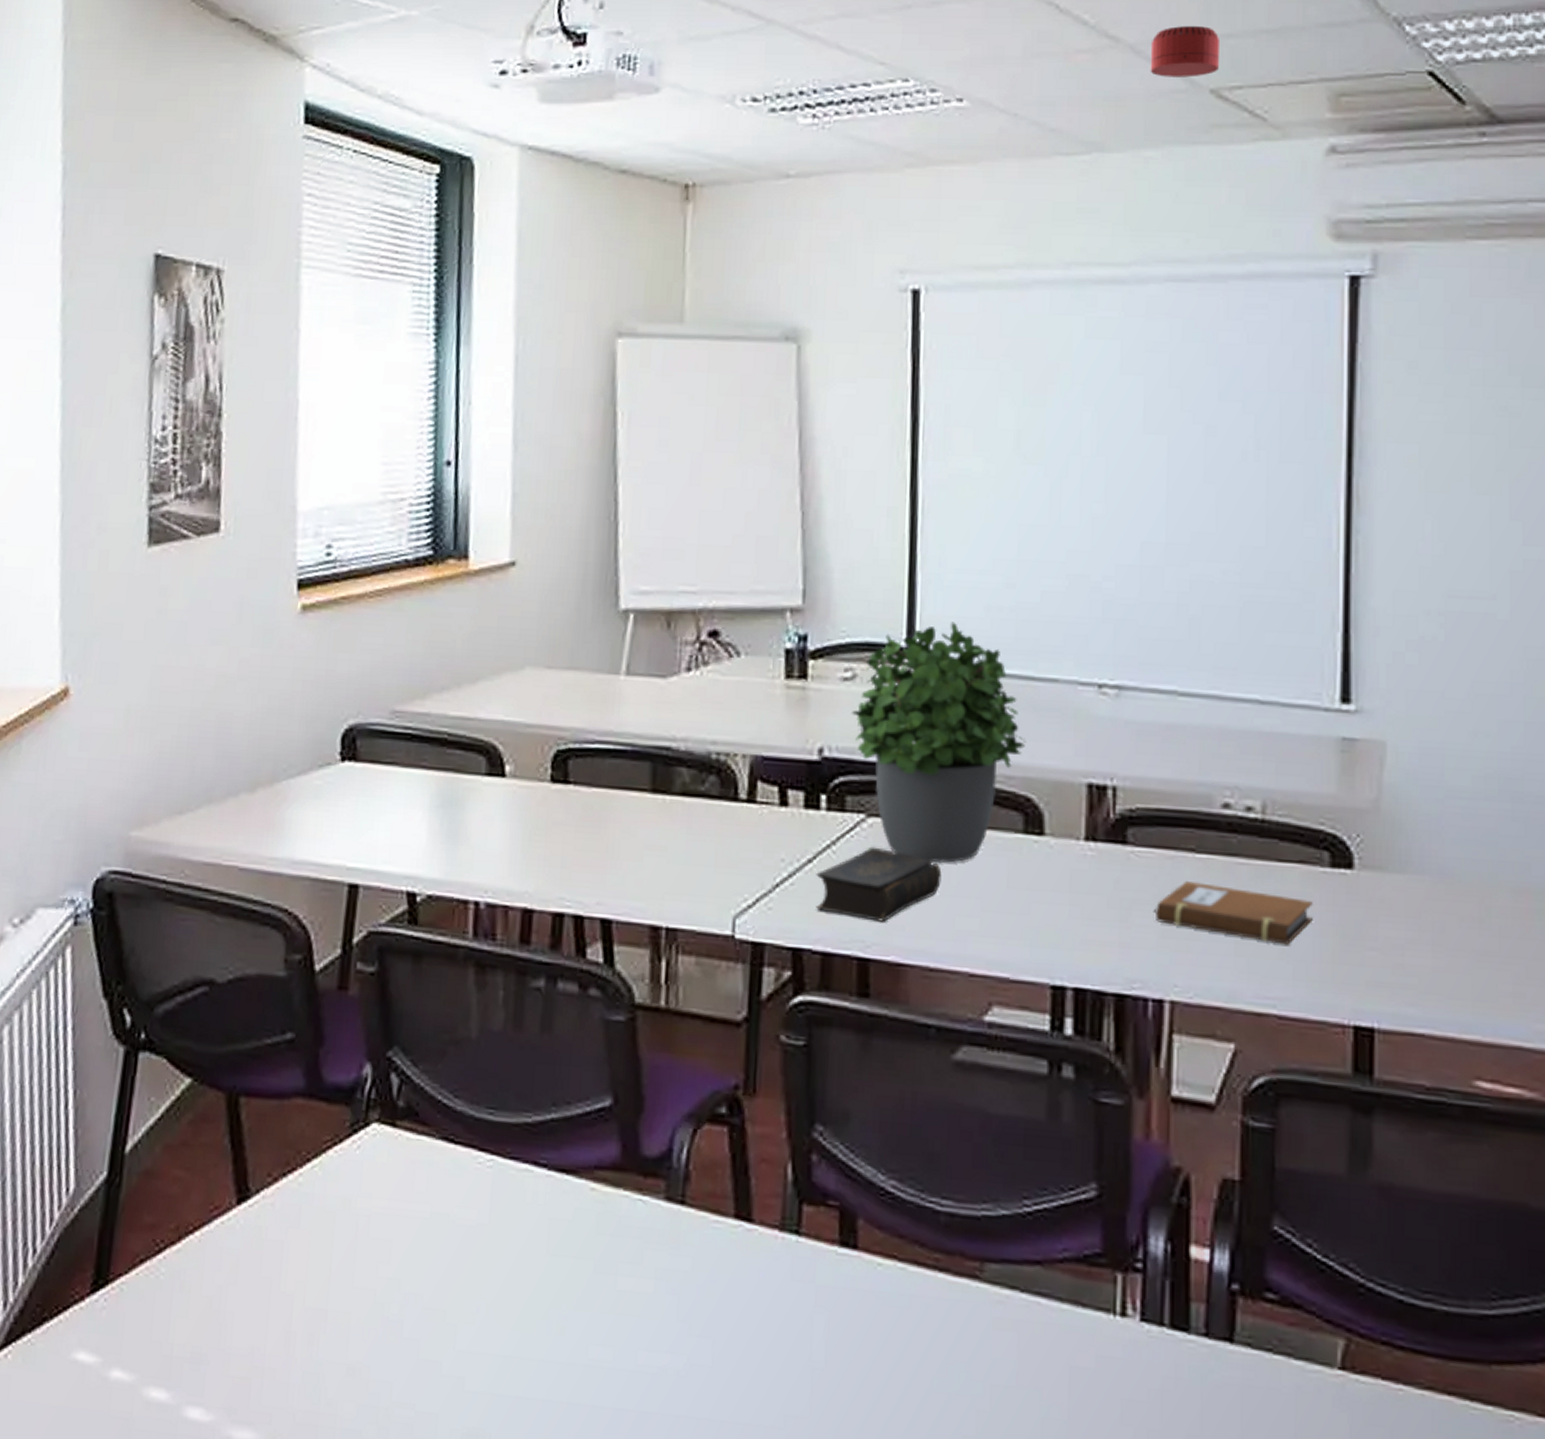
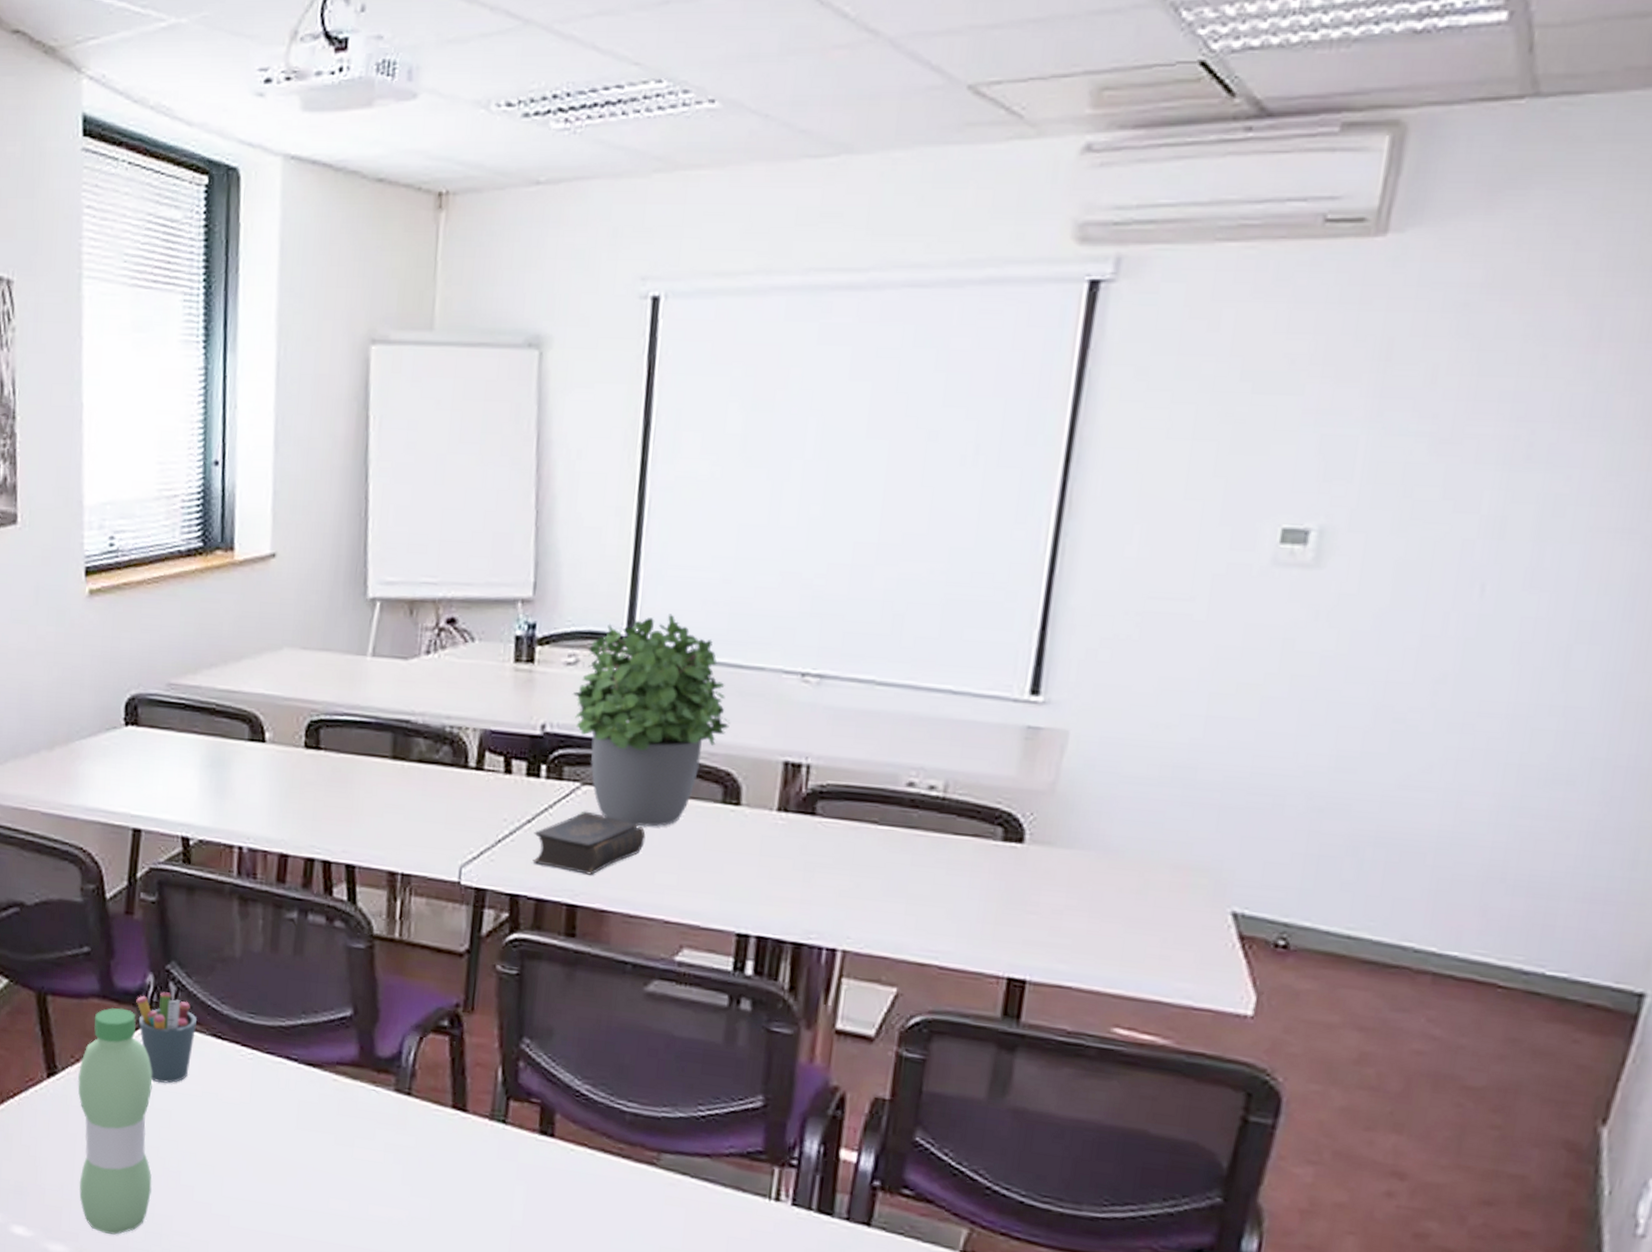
water bottle: none [274,1108,369,1412] -> present [78,1008,153,1235]
pen holder: none [350,1086,424,1204] -> present [136,992,197,1083]
smoke detector: present [1150,25,1221,78] -> none [907,15,984,73]
notebook: present [1153,881,1313,945] -> none [834,849,982,907]

